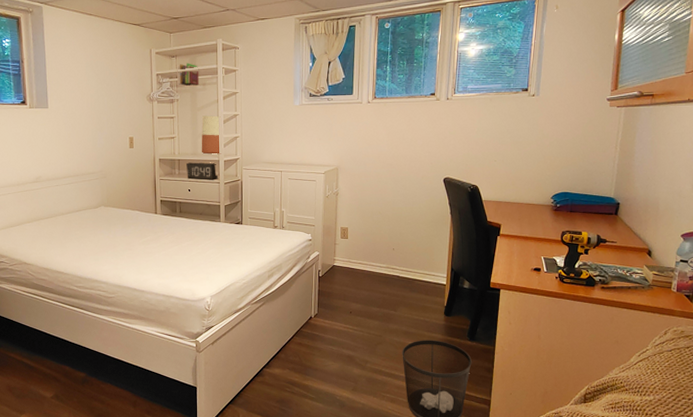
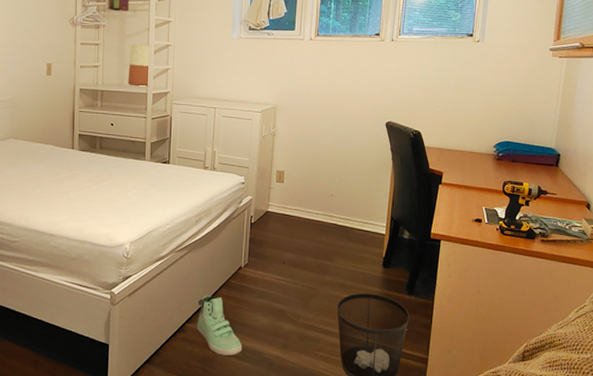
alarm clock: present [186,162,218,180] -> none [110,94,145,115]
sneaker: none [273,343,316,397] -> present [197,295,243,355]

